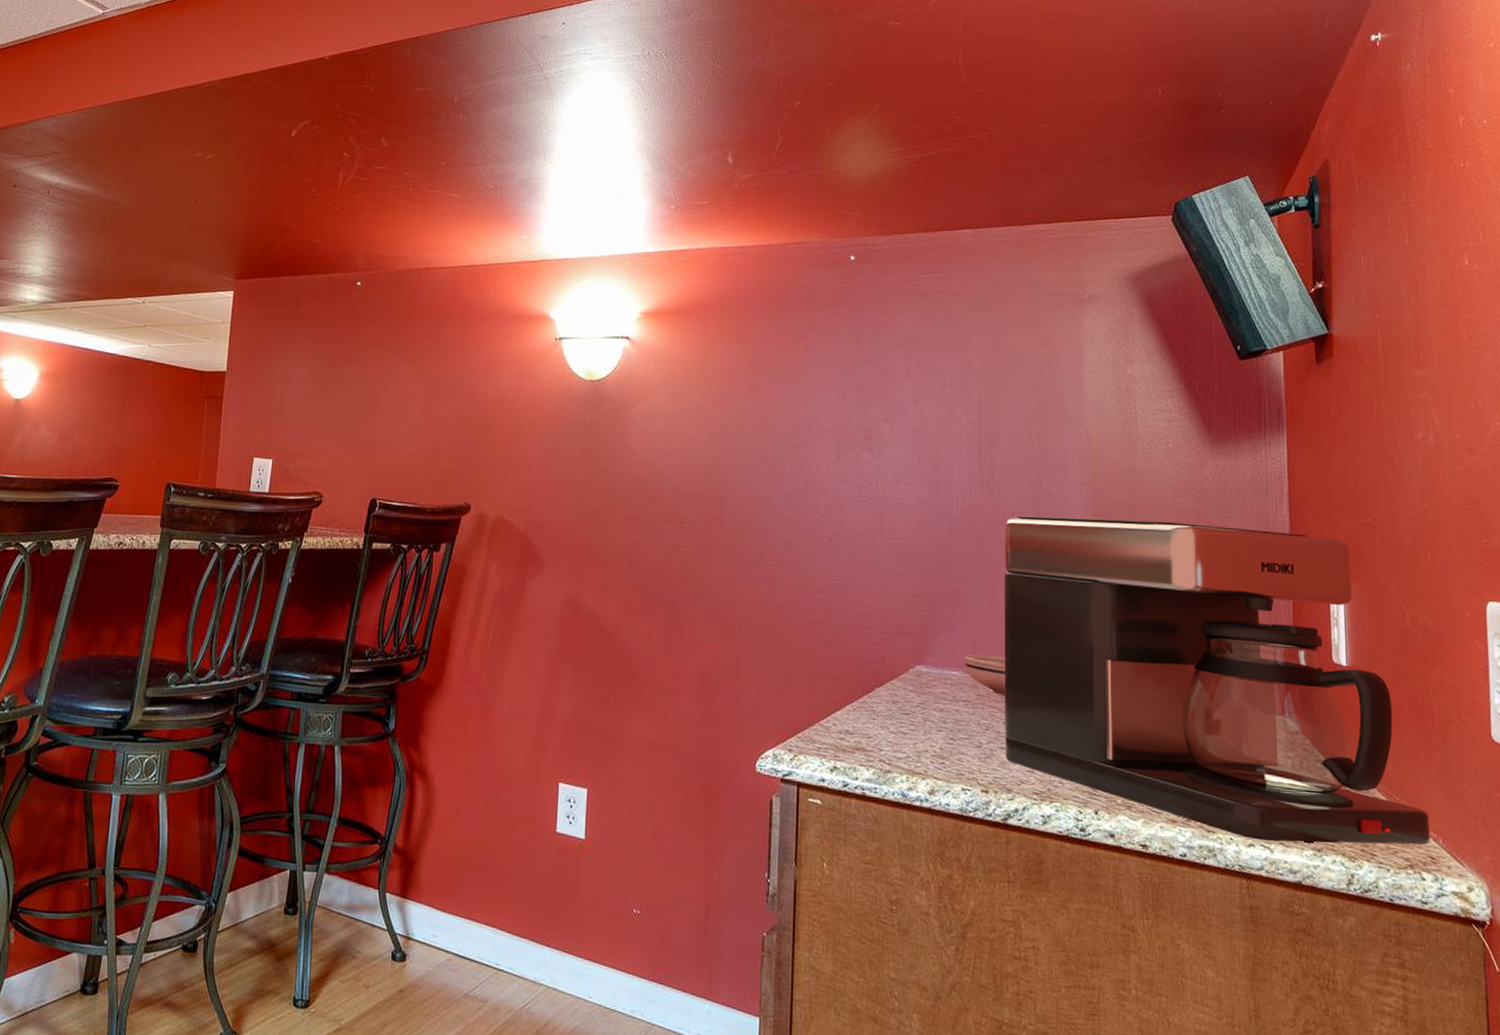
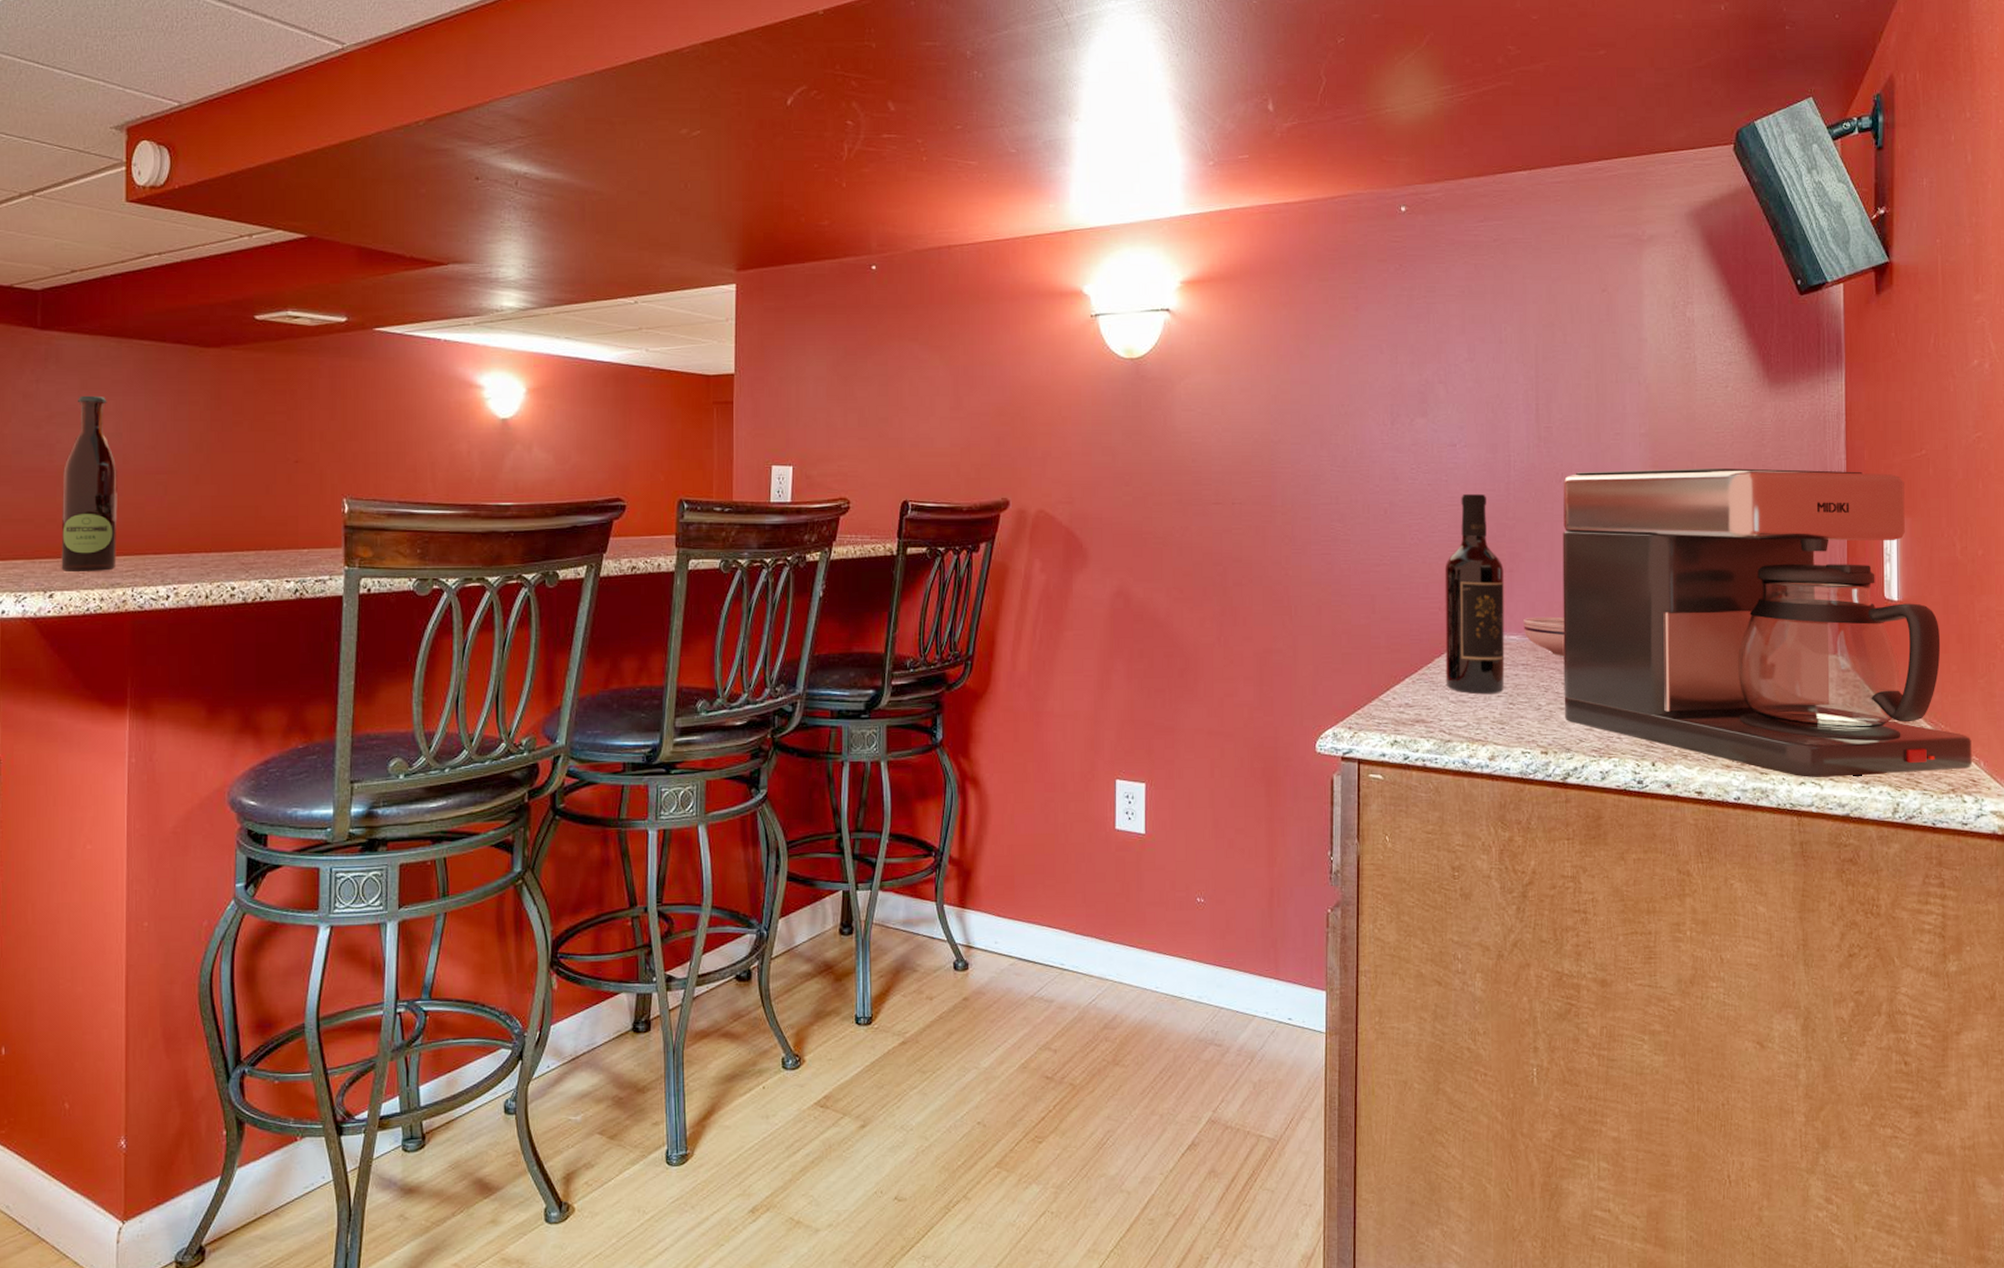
wine bottle: none [886,528,945,729] -> present [1444,493,1505,695]

